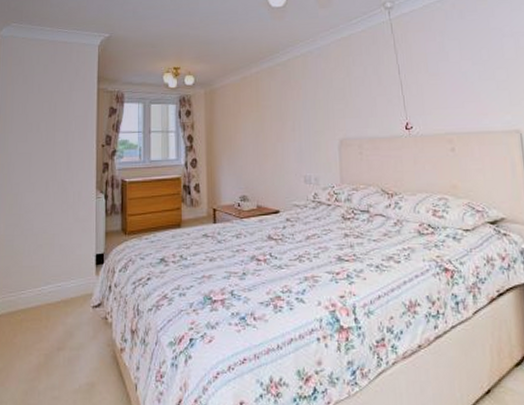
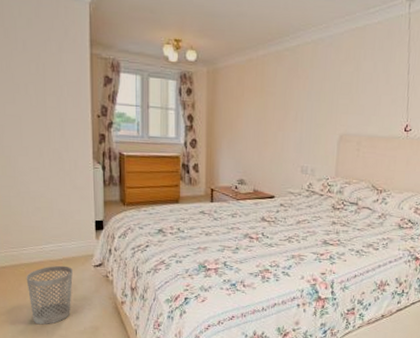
wastebasket: none [21,309,70,385] -> present [26,265,73,325]

